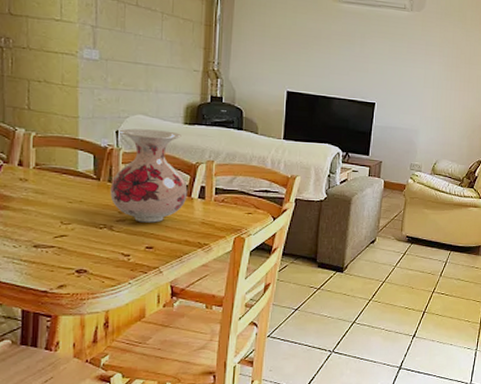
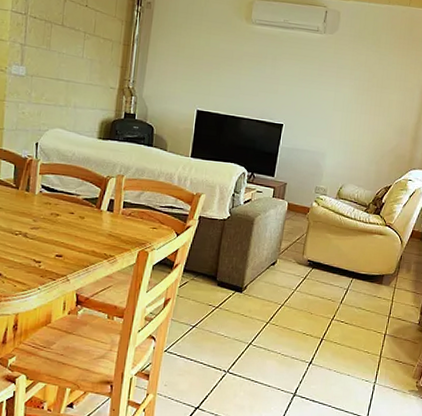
vase: present [110,128,188,223] -> none [27,141,98,232]

